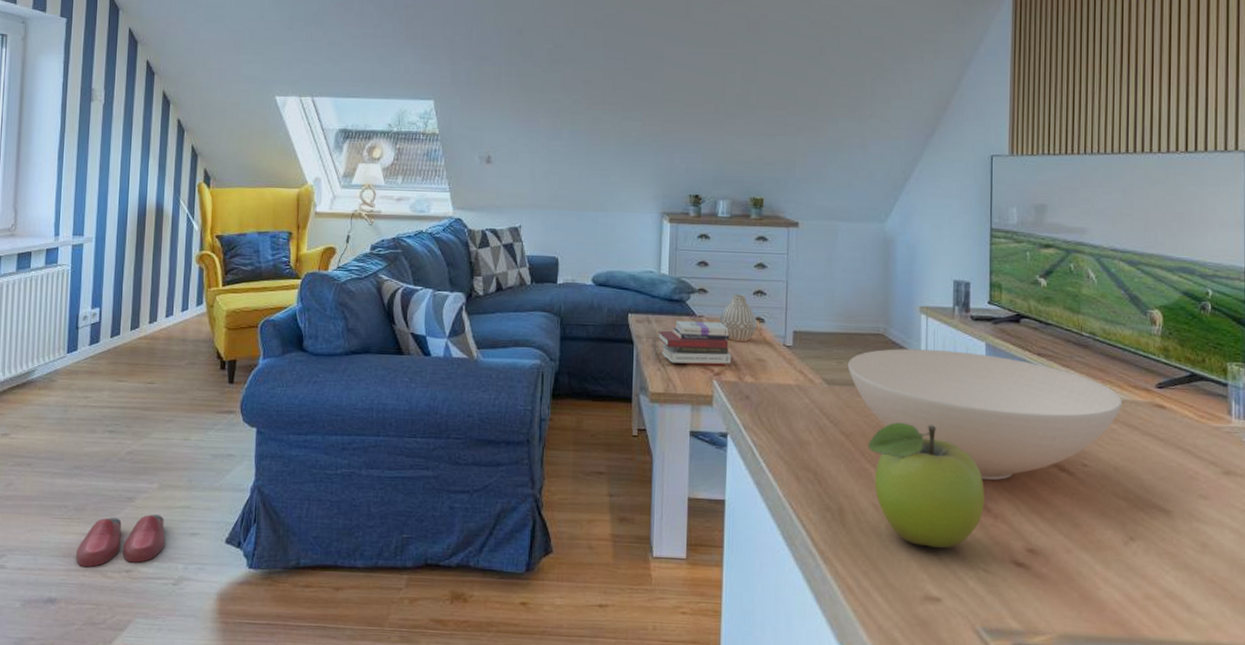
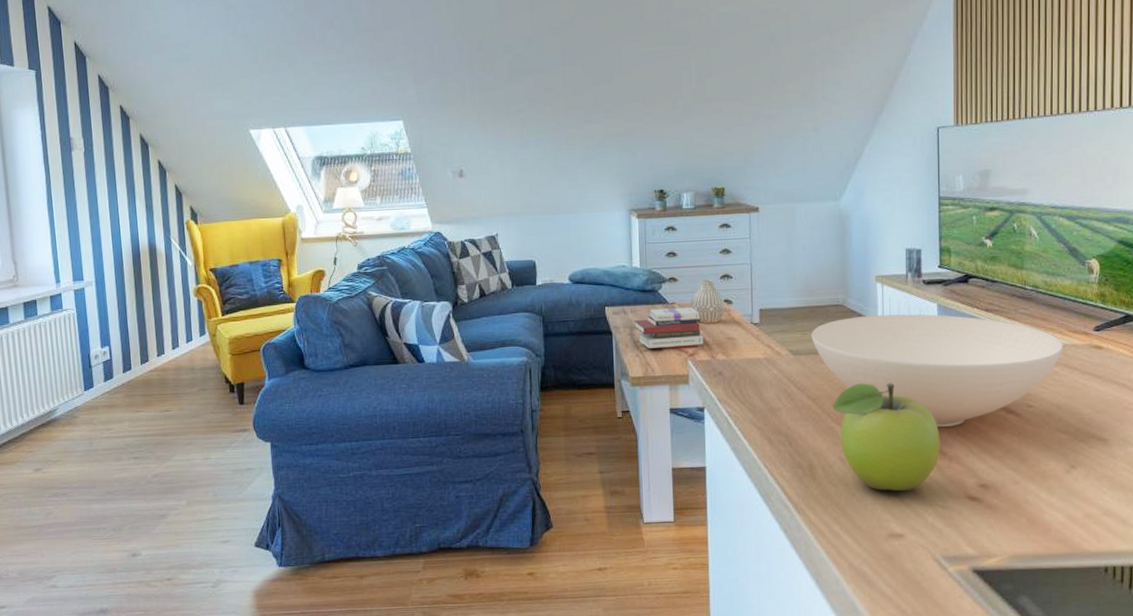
slippers: present [76,514,165,568] -> none [120,528,199,580]

